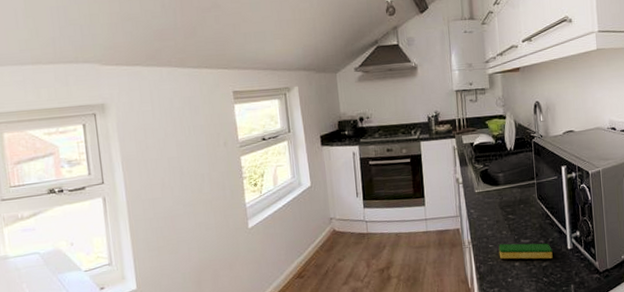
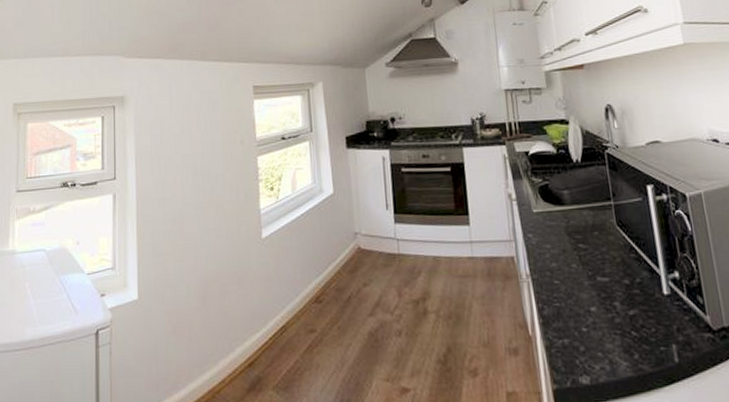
dish sponge: present [498,243,553,259] -> none [566,280,643,306]

